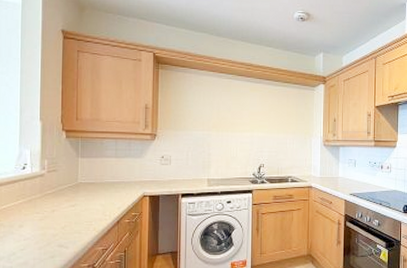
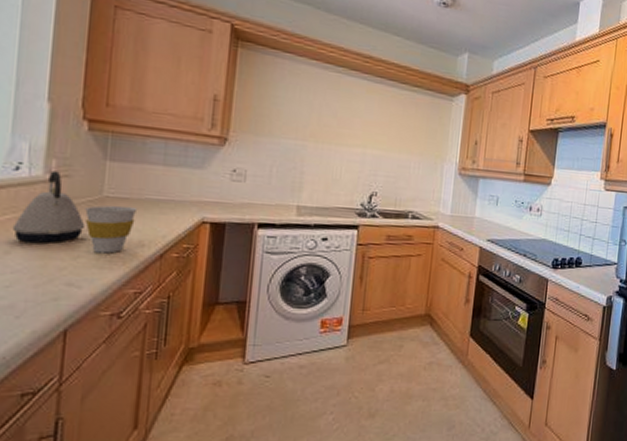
kettle: none [23,168,68,218] -> present [11,170,86,243]
cup: none [67,188,101,223] -> present [85,205,138,254]

